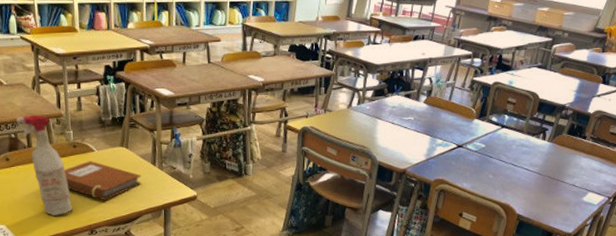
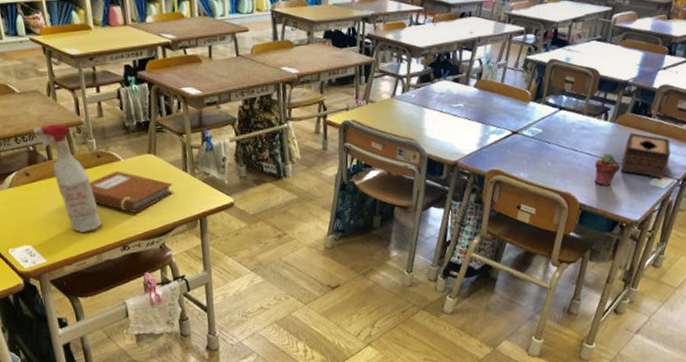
potted succulent: none [532,170,556,200] -> present [594,153,621,186]
tissue box: none [556,152,603,196] -> present [621,132,670,179]

